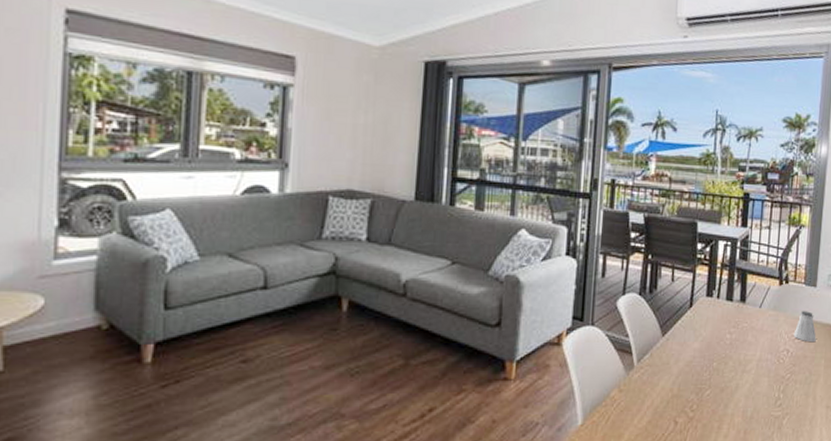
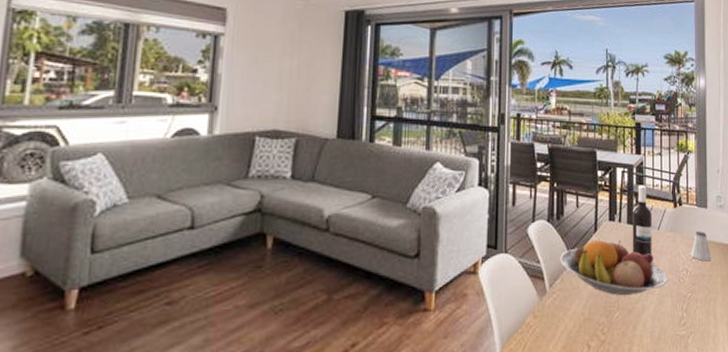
fruit bowl: none [650,316,767,374] -> present [560,239,668,296]
wine bottle: none [729,260,754,335] -> present [632,185,652,256]

